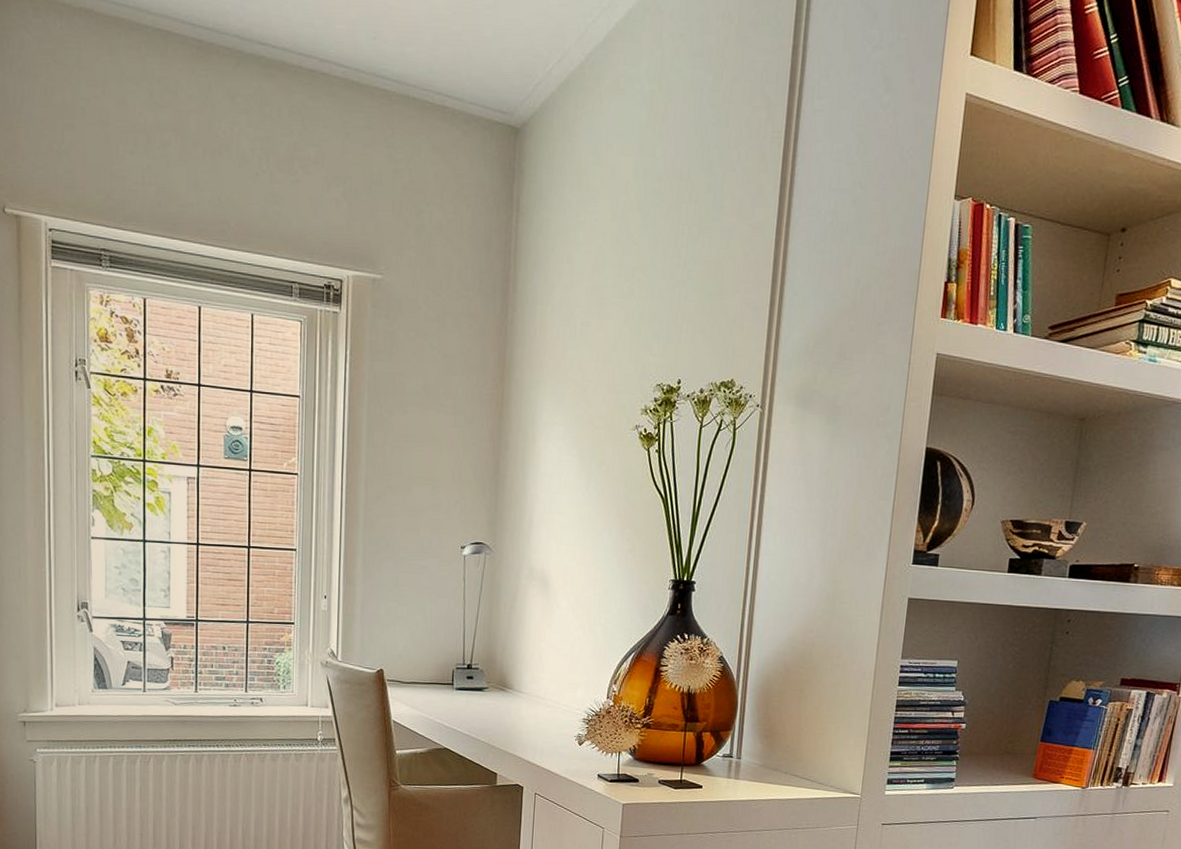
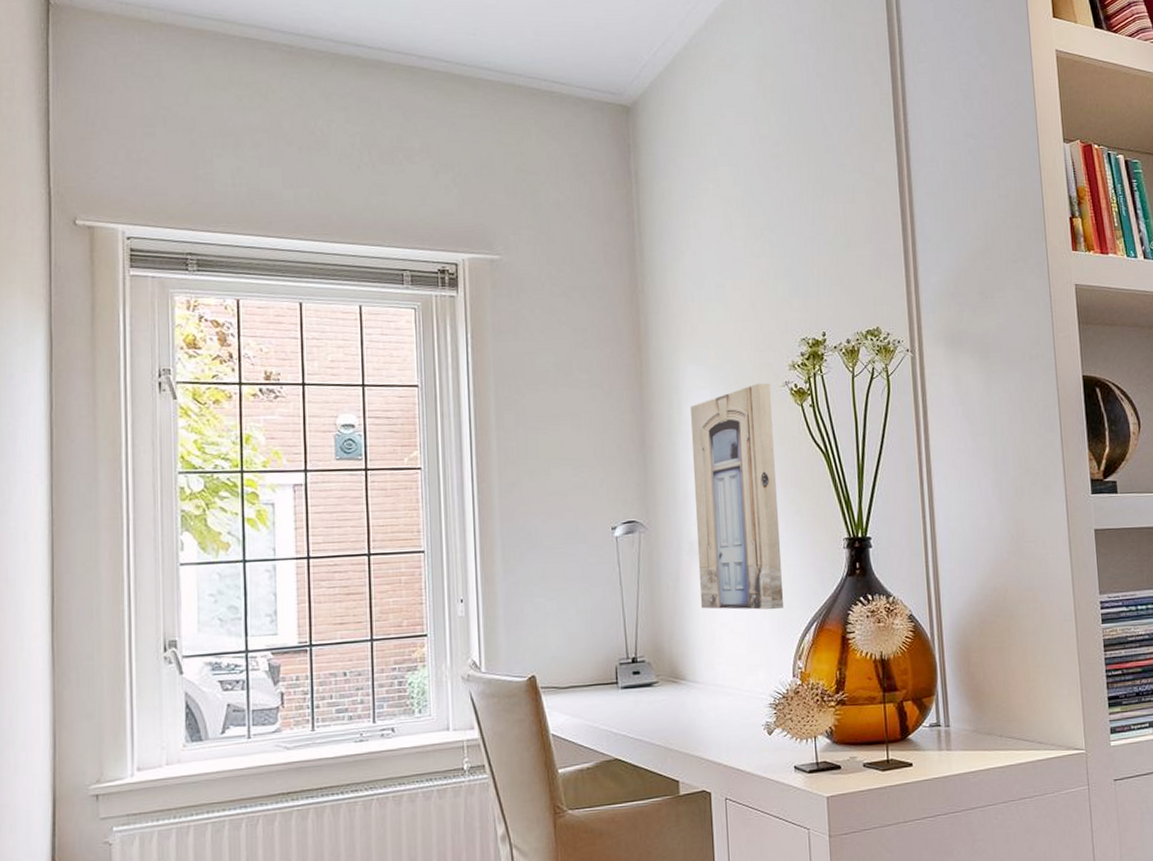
wall art: none [532,424,622,638] -> present [691,383,783,610]

